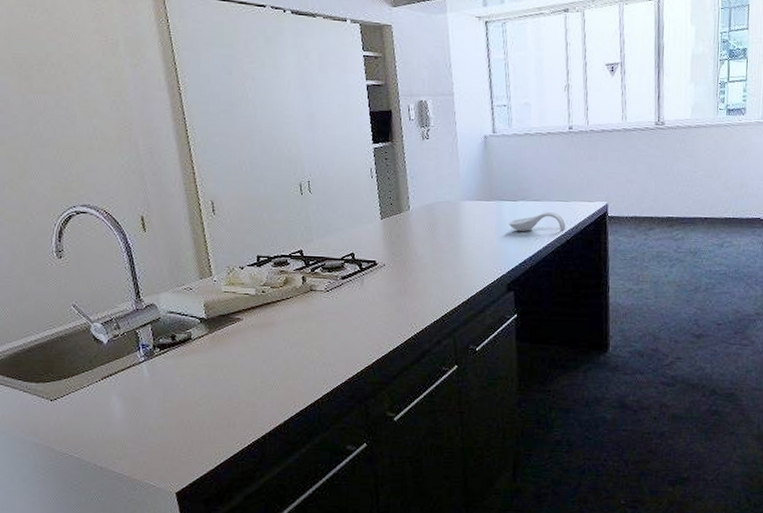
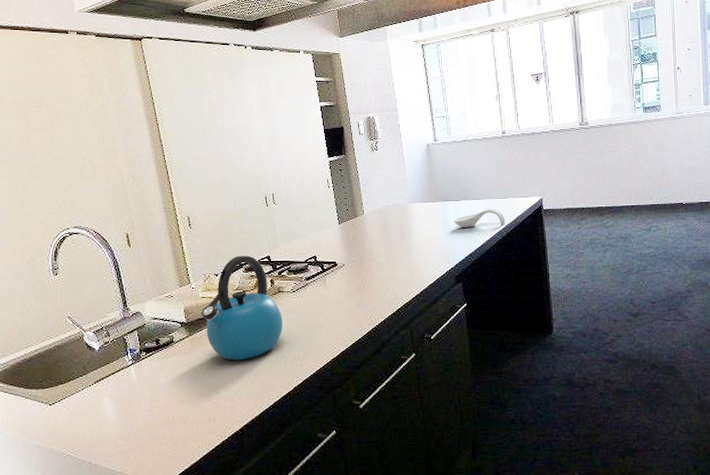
kettle: none [224,248,314,363] -> present [202,255,282,361]

